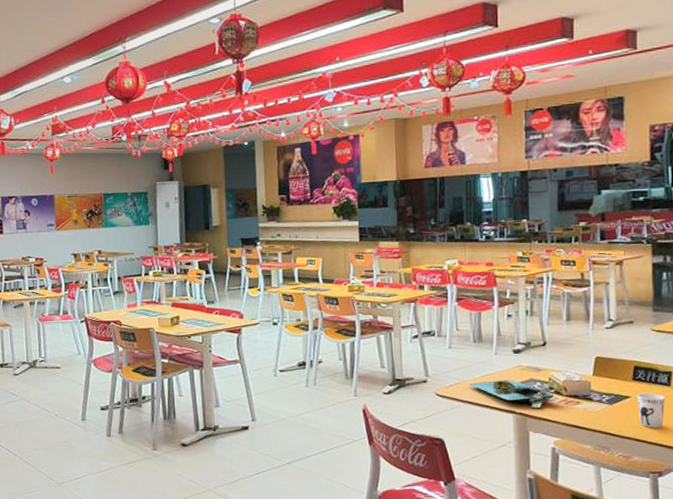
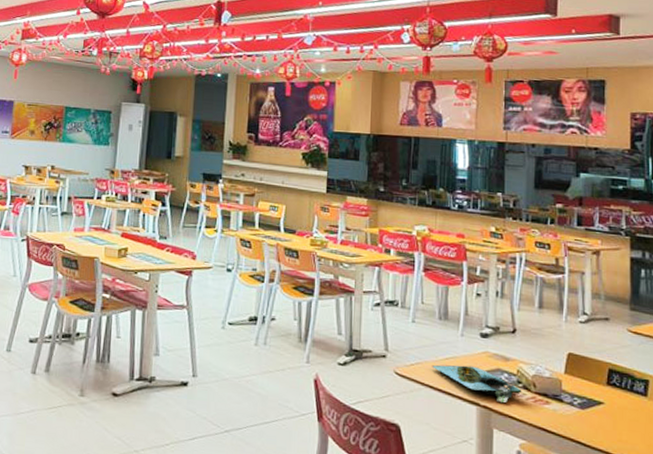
cup: present [637,393,666,428] -> none [611,400,642,444]

